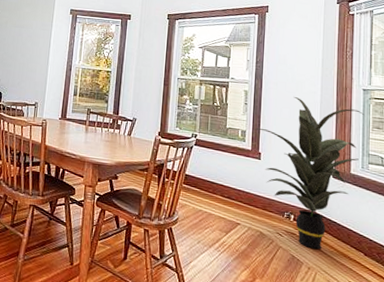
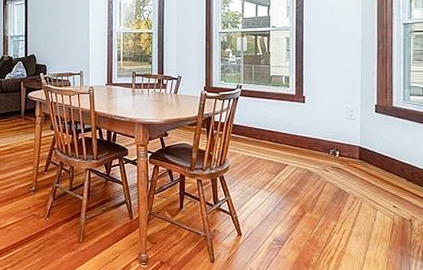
indoor plant: present [254,97,364,250] -> none [298,39,405,181]

